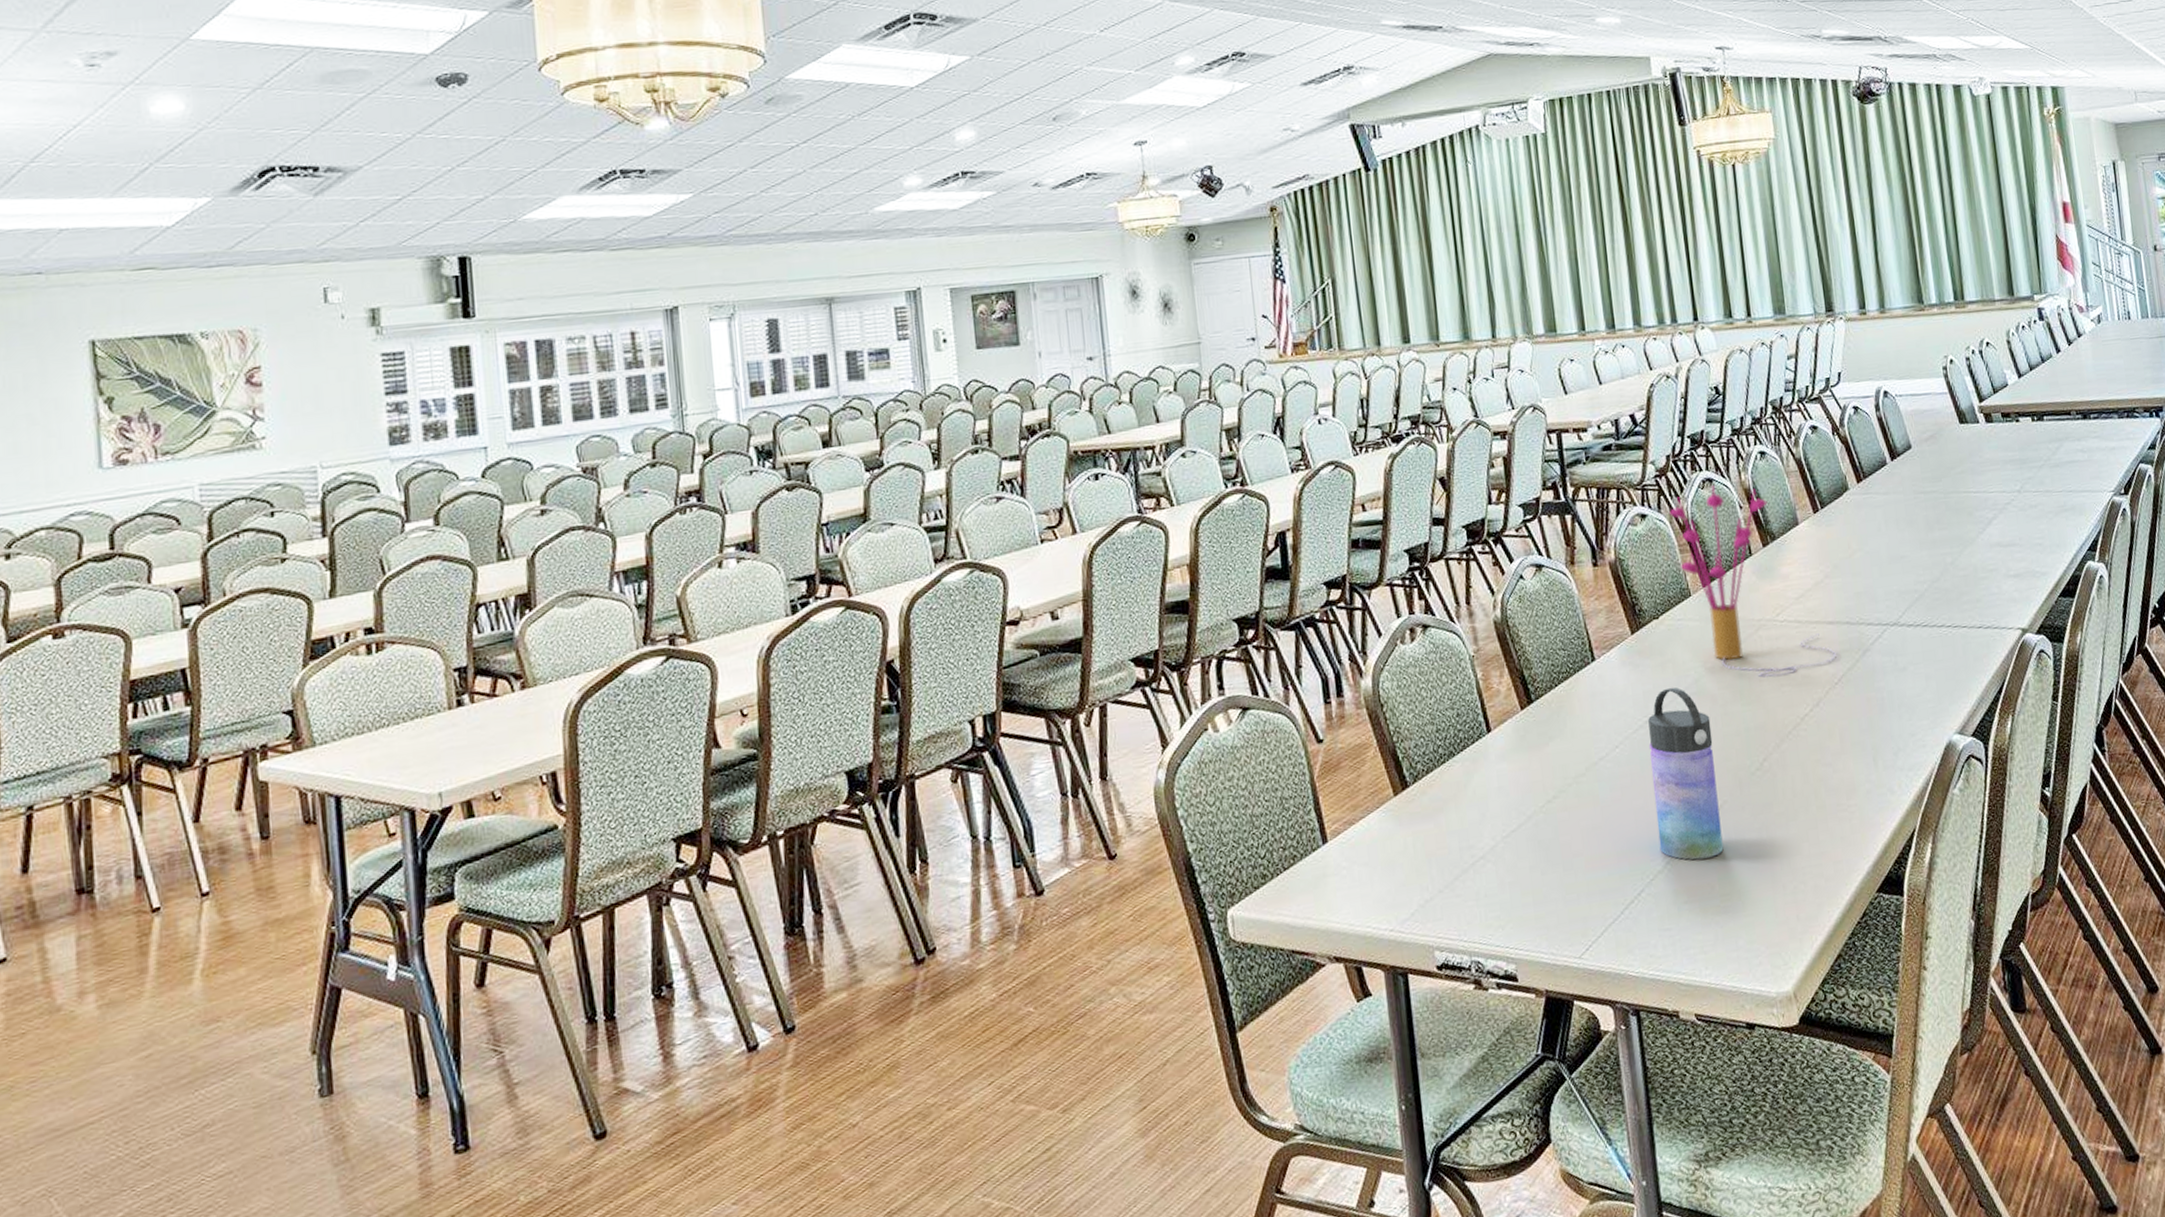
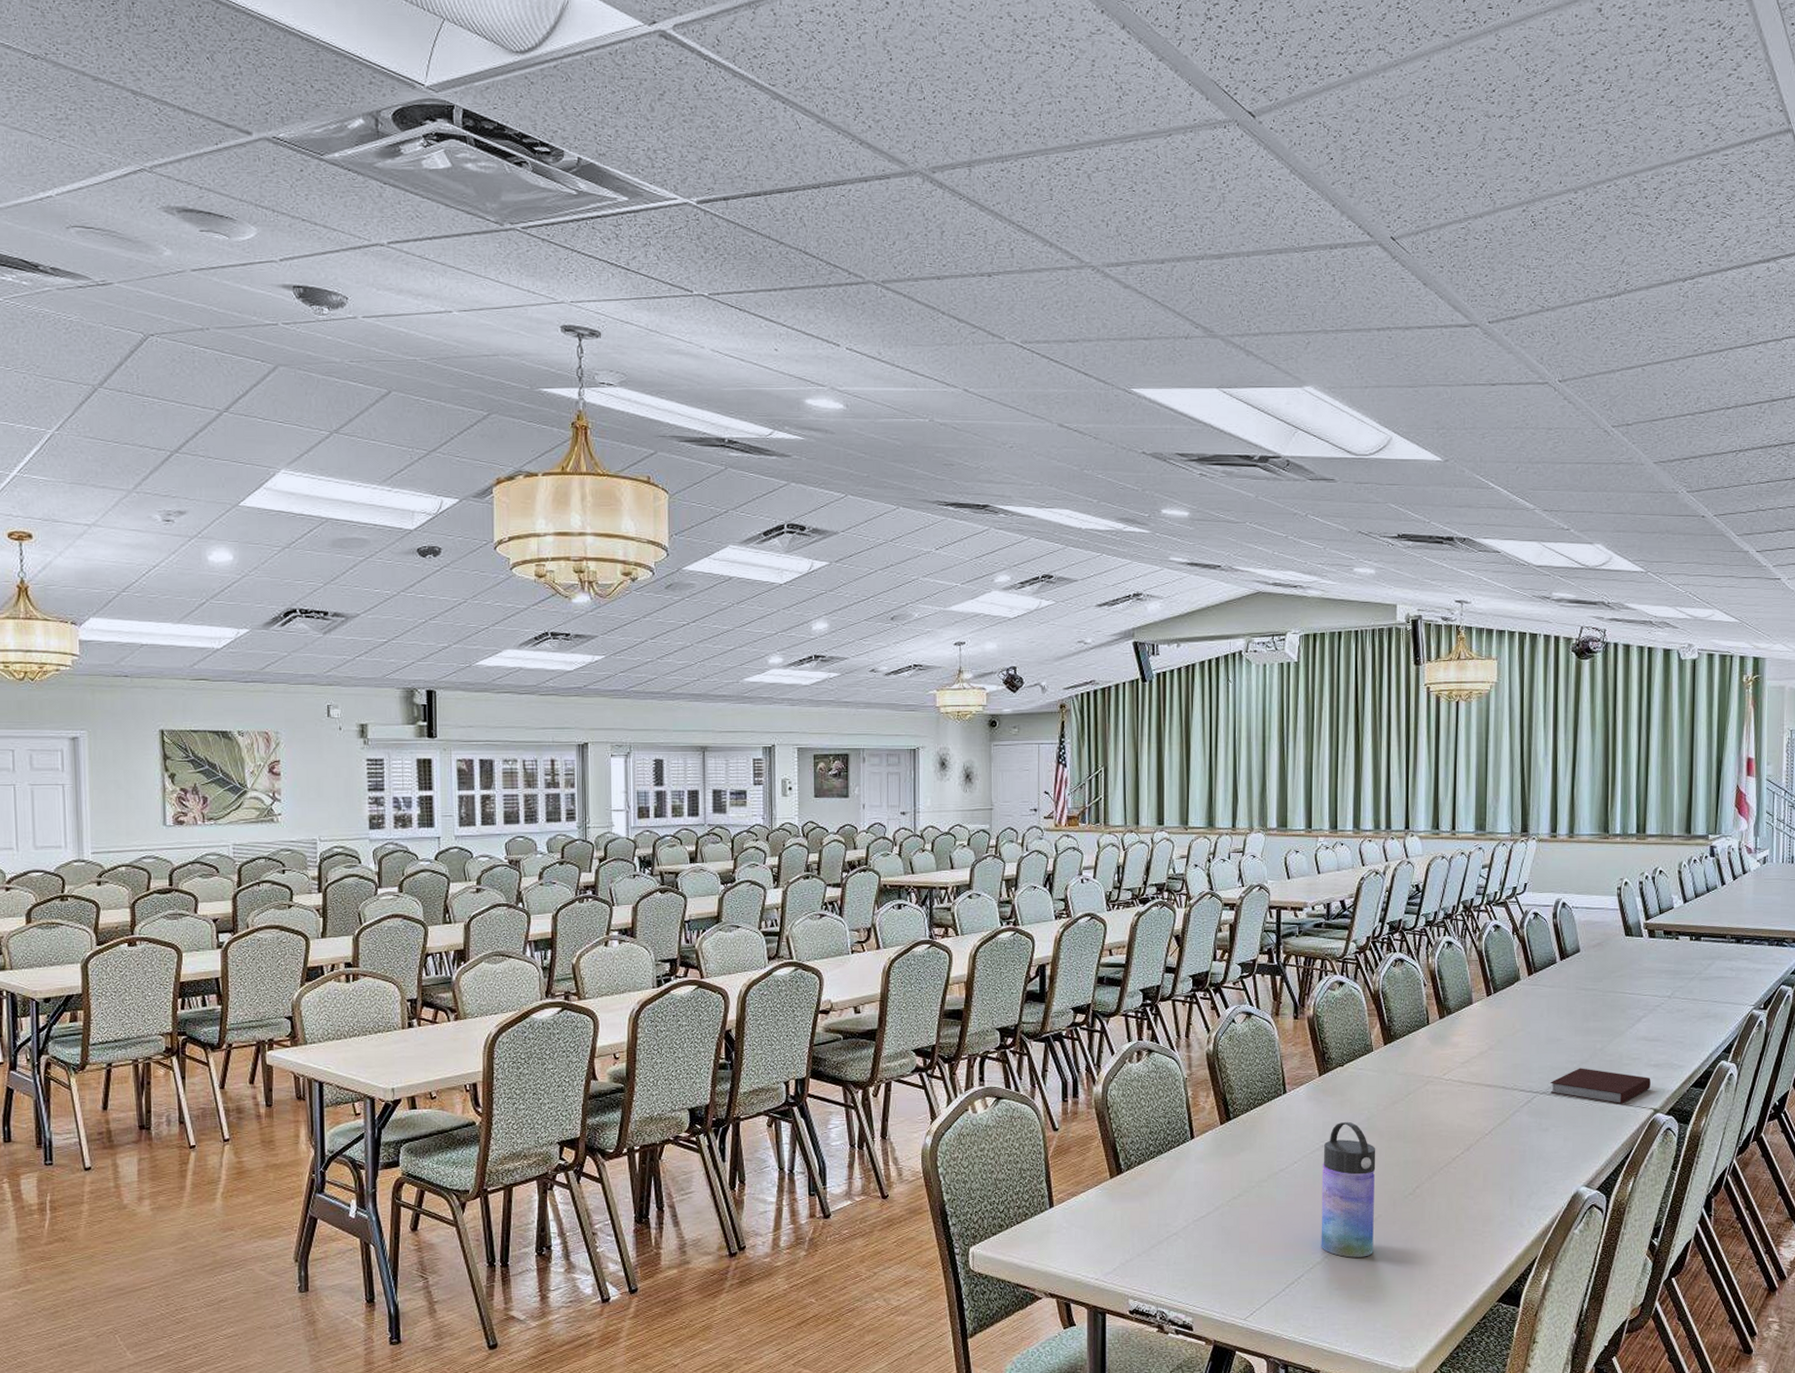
flower arrangement: present [1669,485,1838,679] -> none [1364,965,1491,1124]
notebook: none [1900,588,2014,628] -> present [1550,1068,1651,1104]

